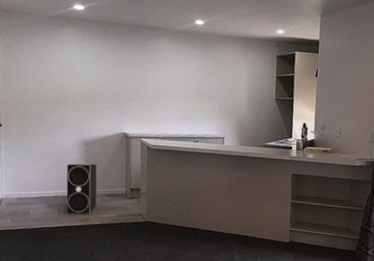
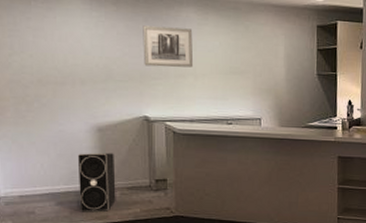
wall art: none [125,54,168,91] -> present [143,25,194,68]

